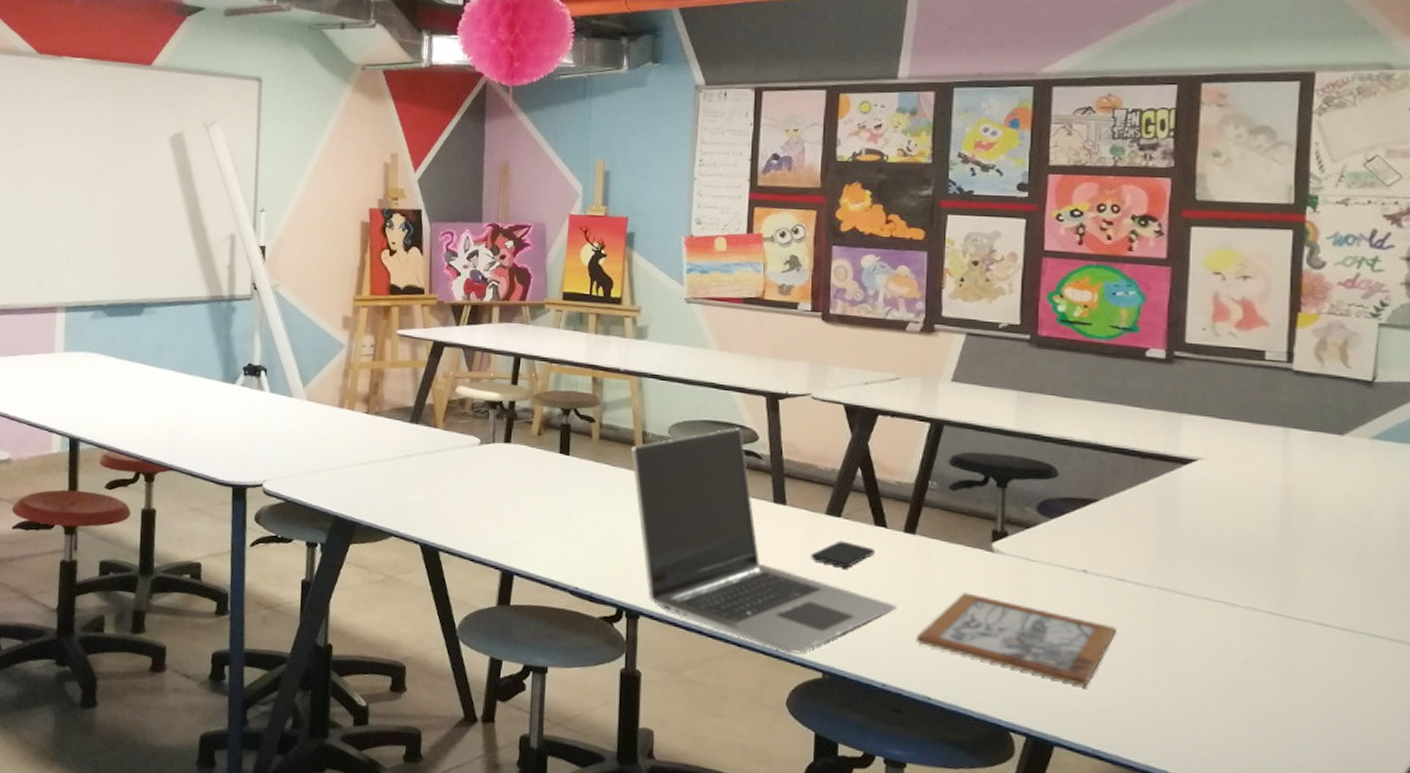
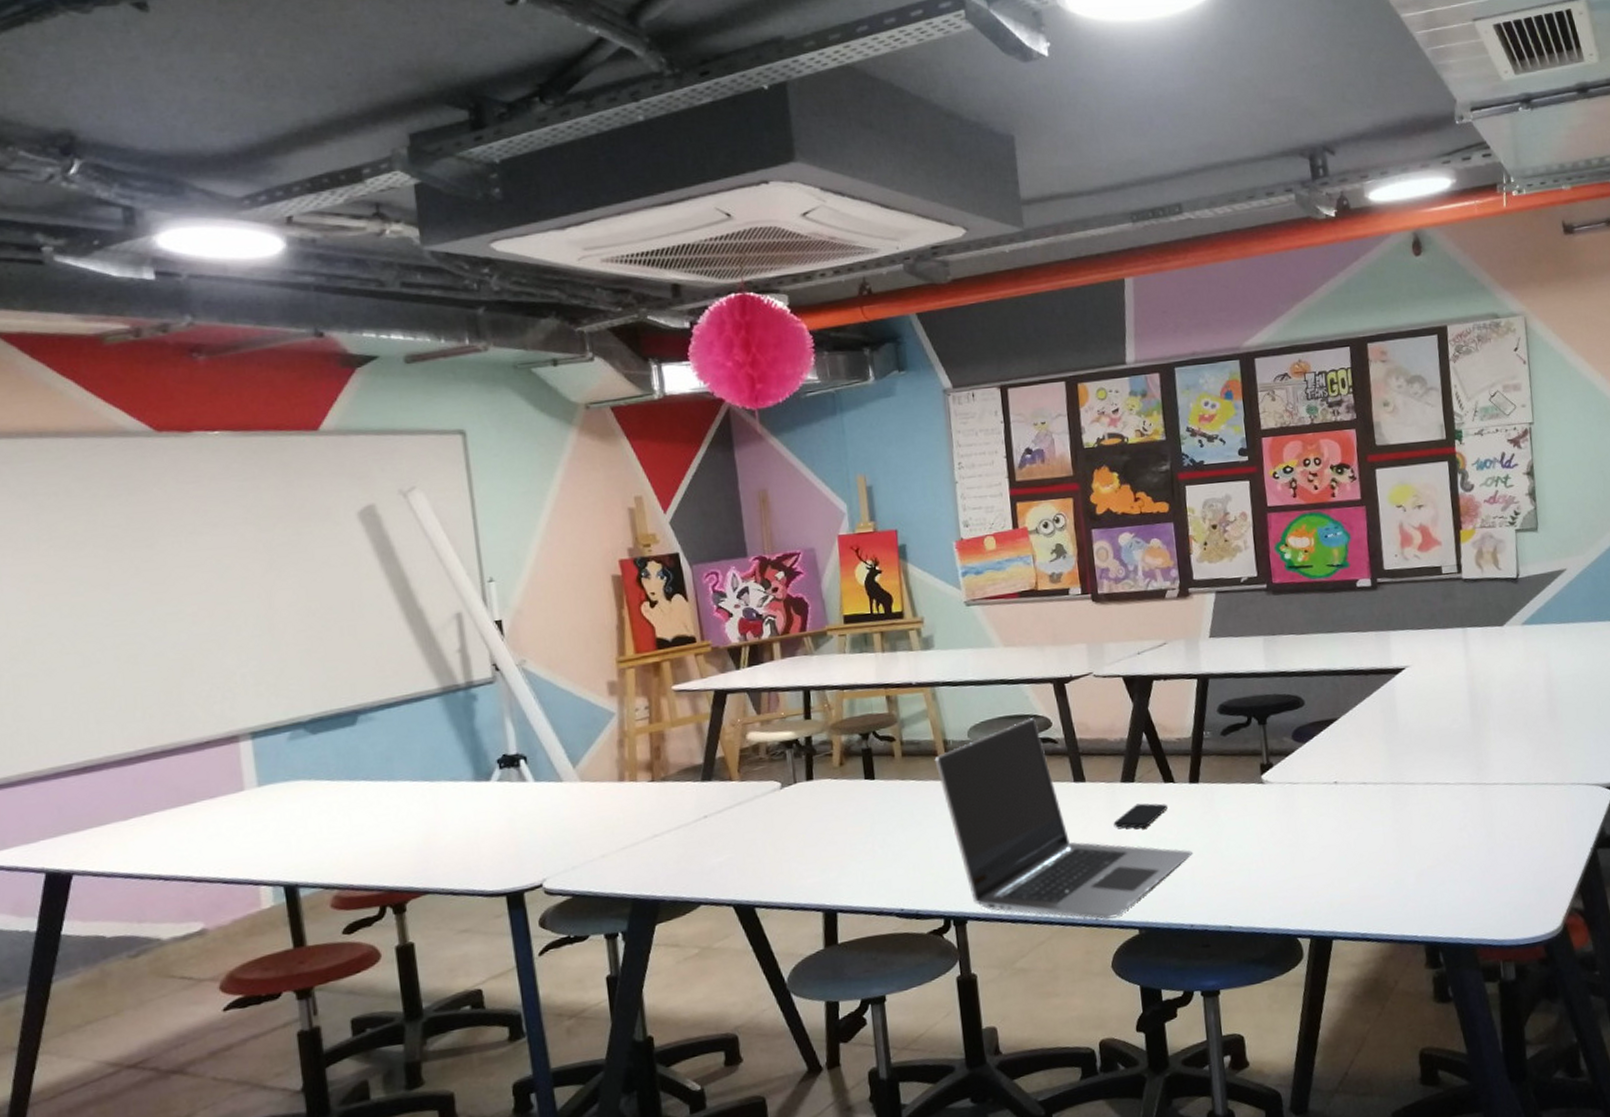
picture frame: present [916,592,1117,687] -> none [1212,824,1366,883]

